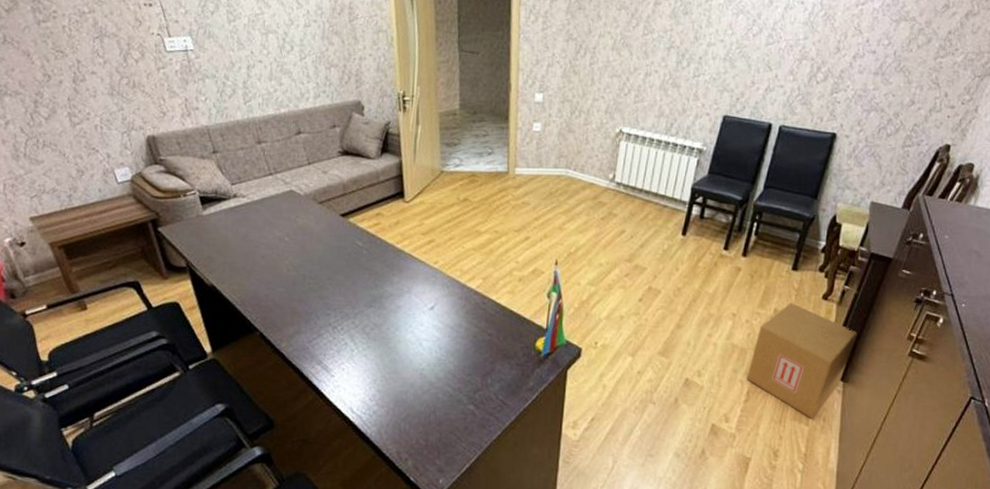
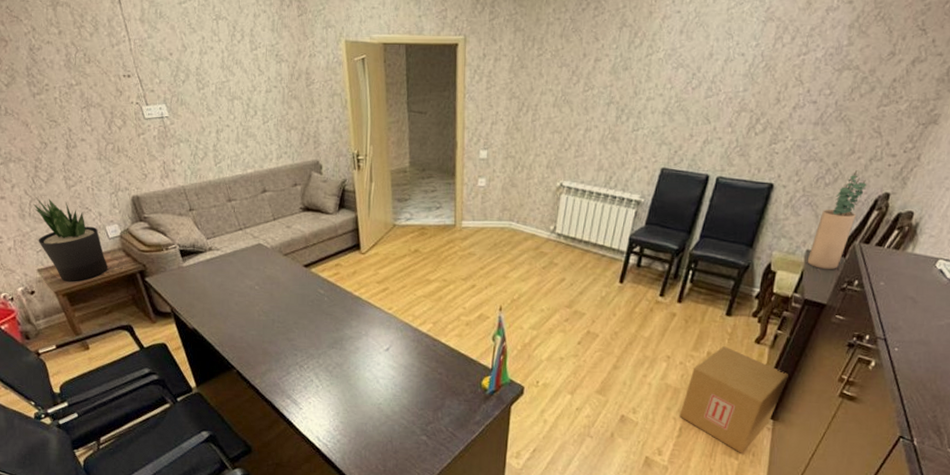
planter: none [30,135,115,231] -> present [33,197,108,281]
vase: none [872,121,928,223] -> present [807,170,867,270]

